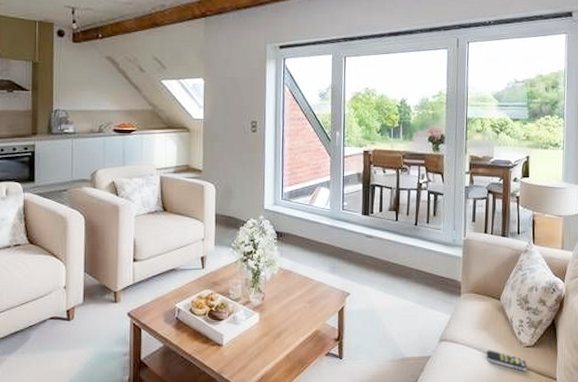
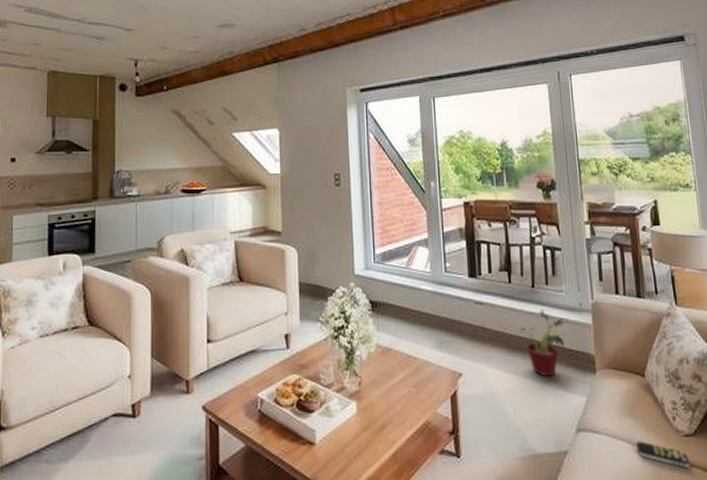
potted plant: none [401,243,443,298] -> present [519,309,569,377]

